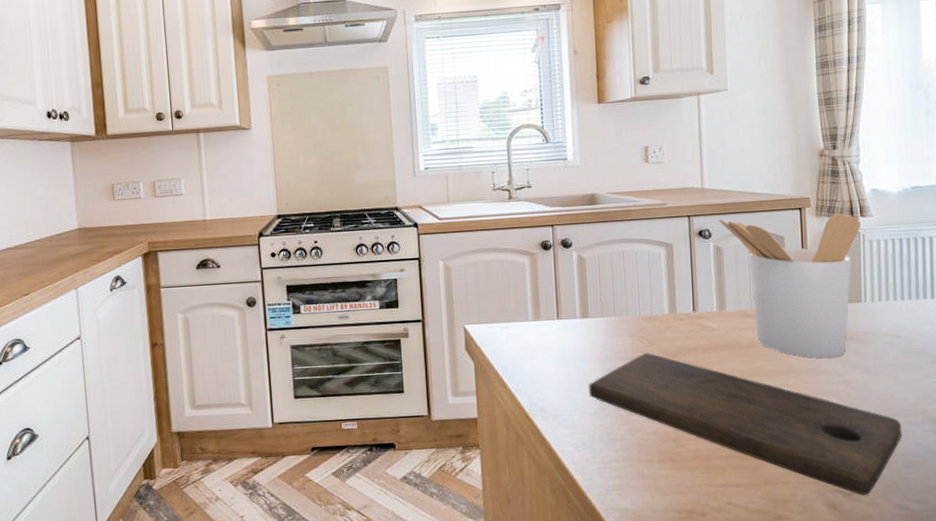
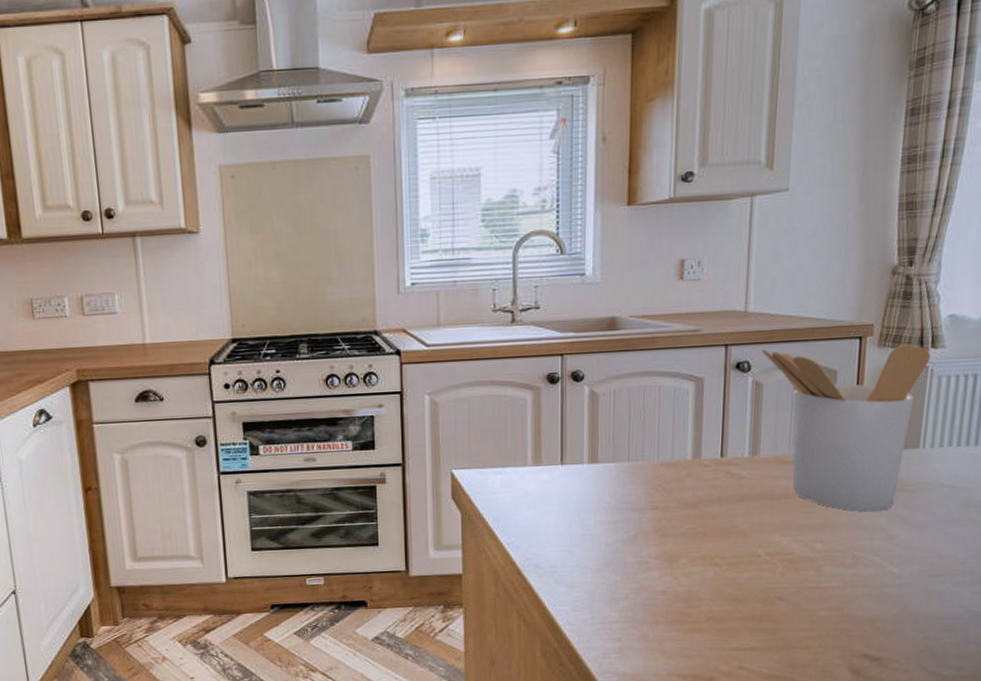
cutting board: present [588,353,902,495] -> none [591,503,947,661]

